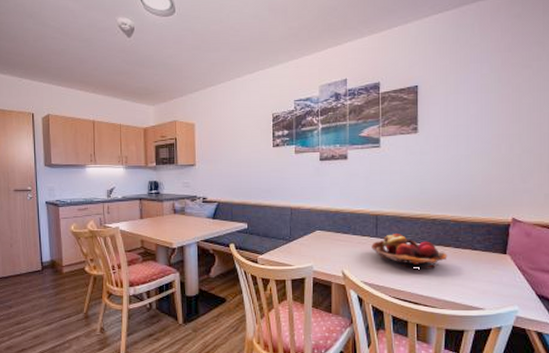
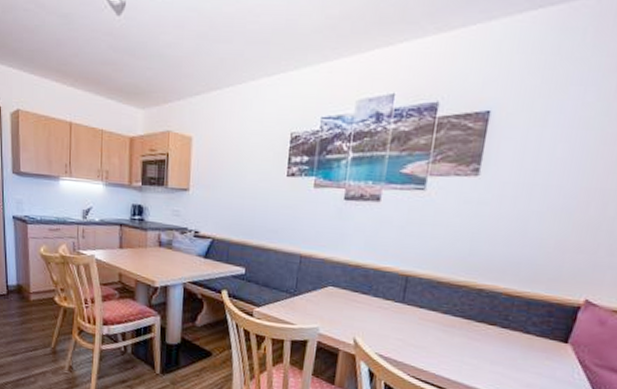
fruit basket: present [371,234,447,268] -> none [394,301,490,349]

